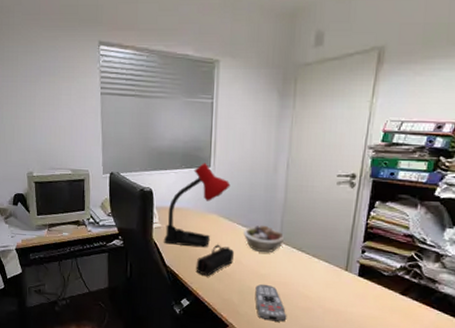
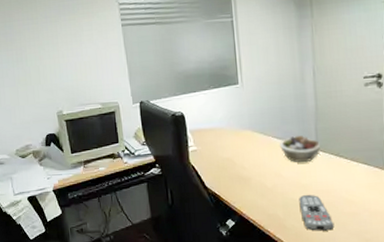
desk lamp: present [164,163,231,248] -> none [201,80,261,166]
pencil case: present [195,245,235,276] -> none [236,161,274,193]

